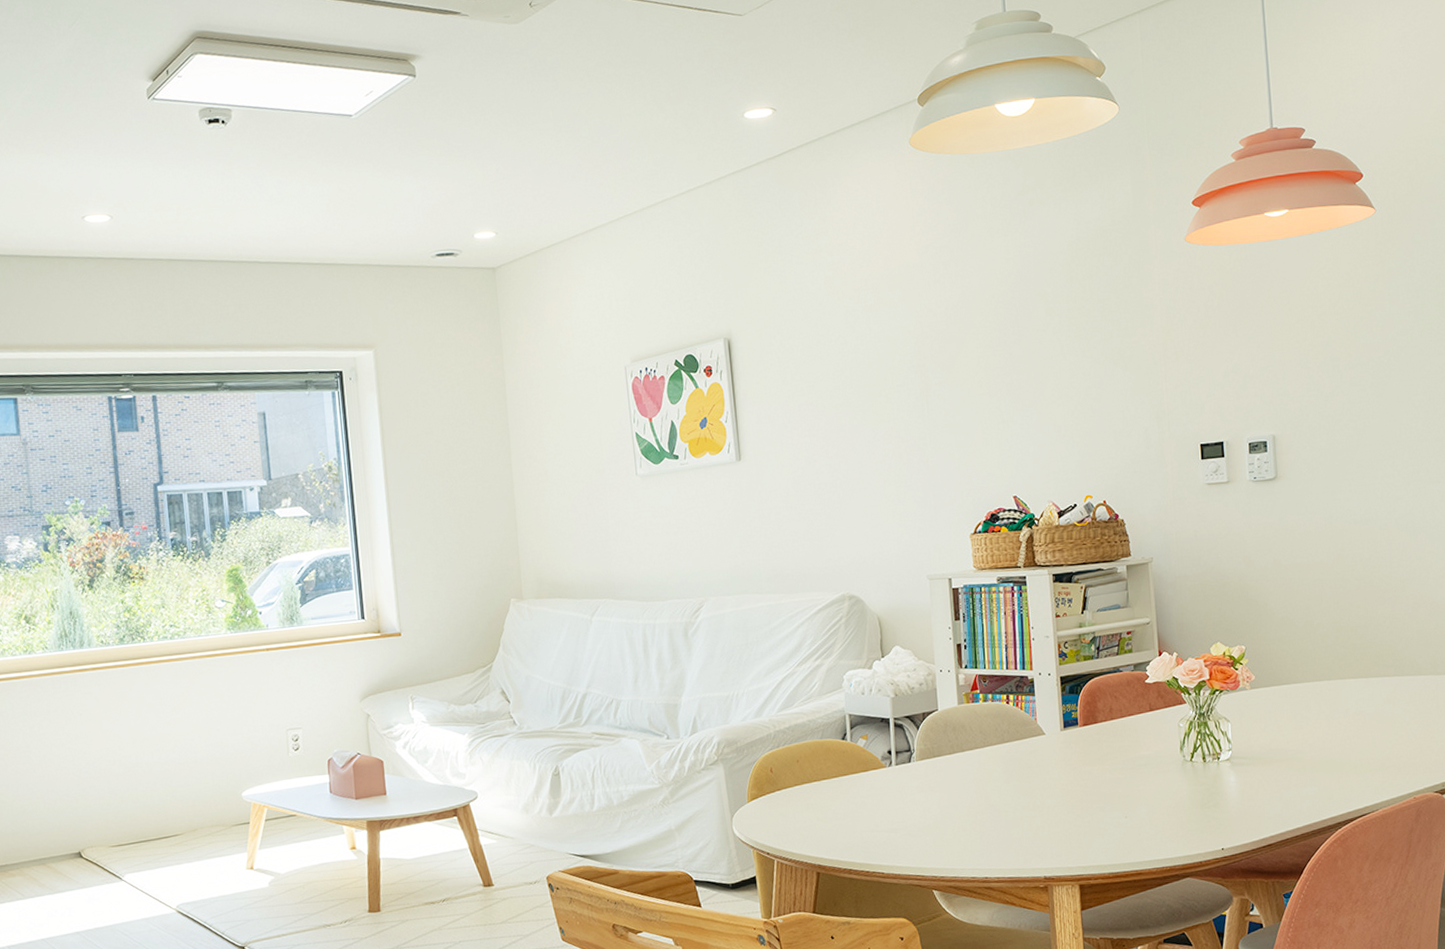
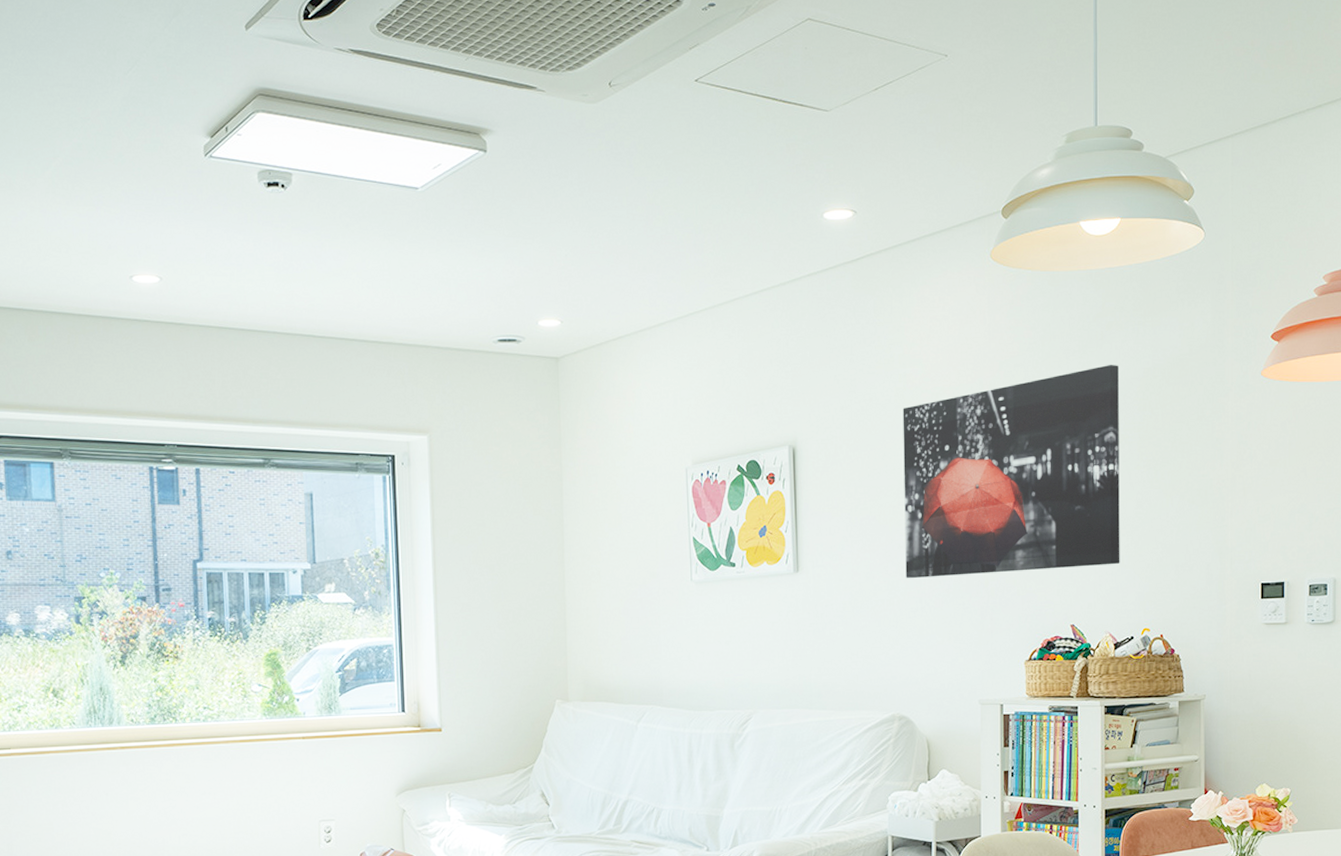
wall art: none [833,239,1058,461] -> present [902,364,1120,579]

